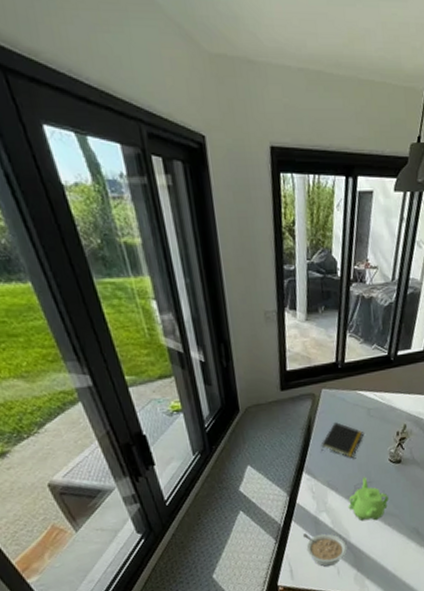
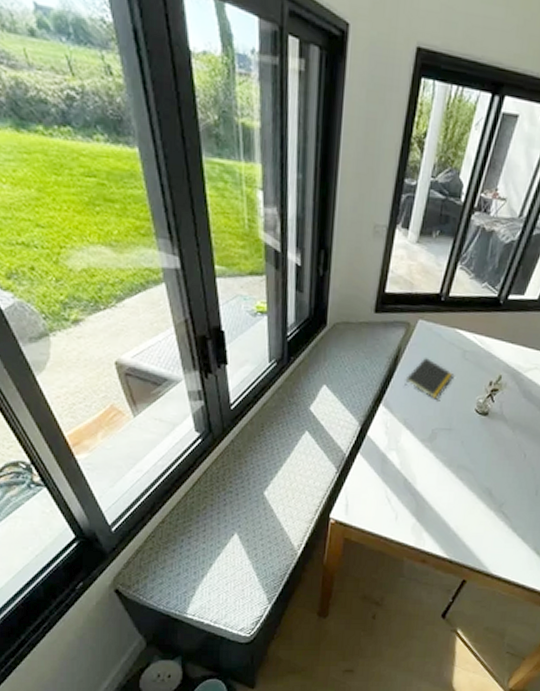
legume: present [303,533,347,567] -> none [367,469,411,509]
teapot: present [348,477,389,521] -> none [421,422,466,472]

